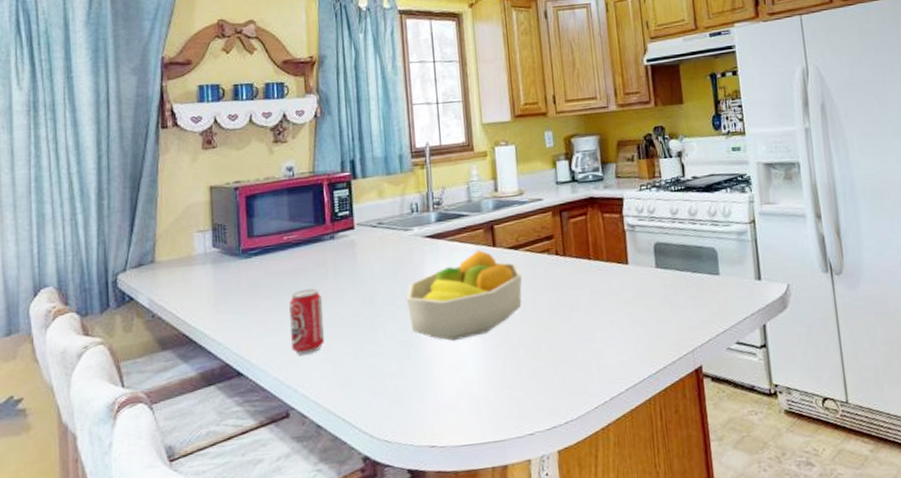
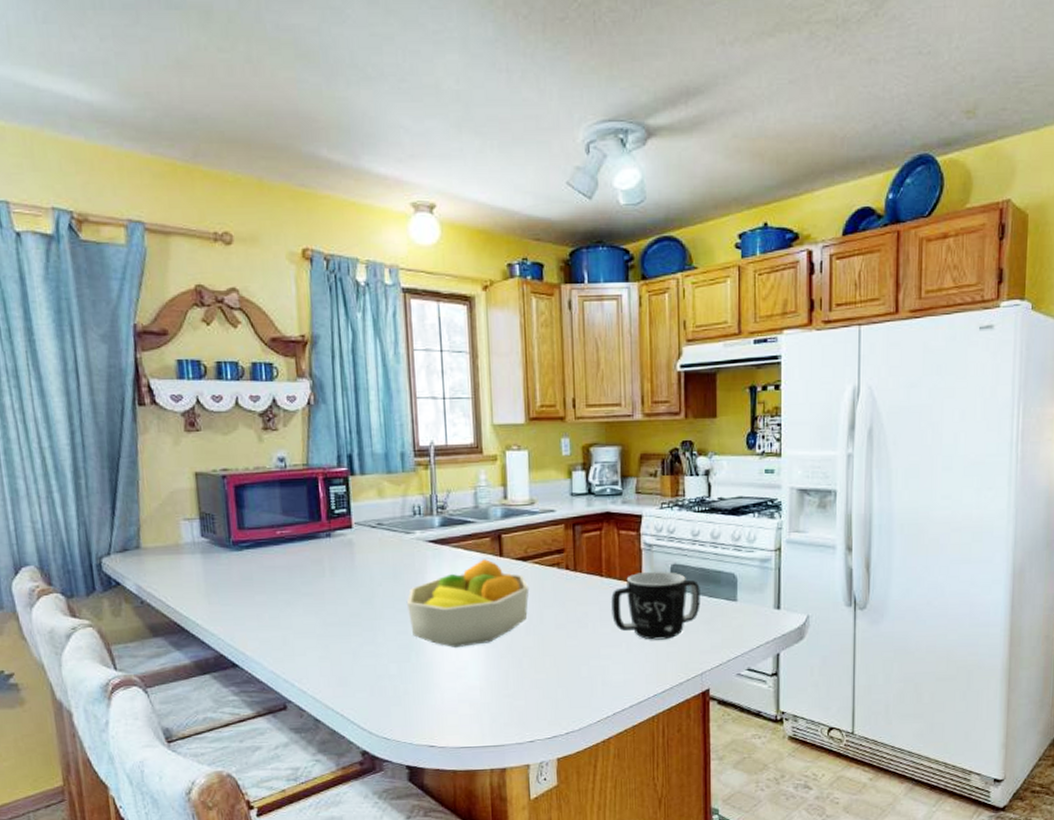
beverage can: present [289,288,325,355] -> none [284,585,322,651]
mug: none [600,250,686,320] -> present [611,571,700,640]

